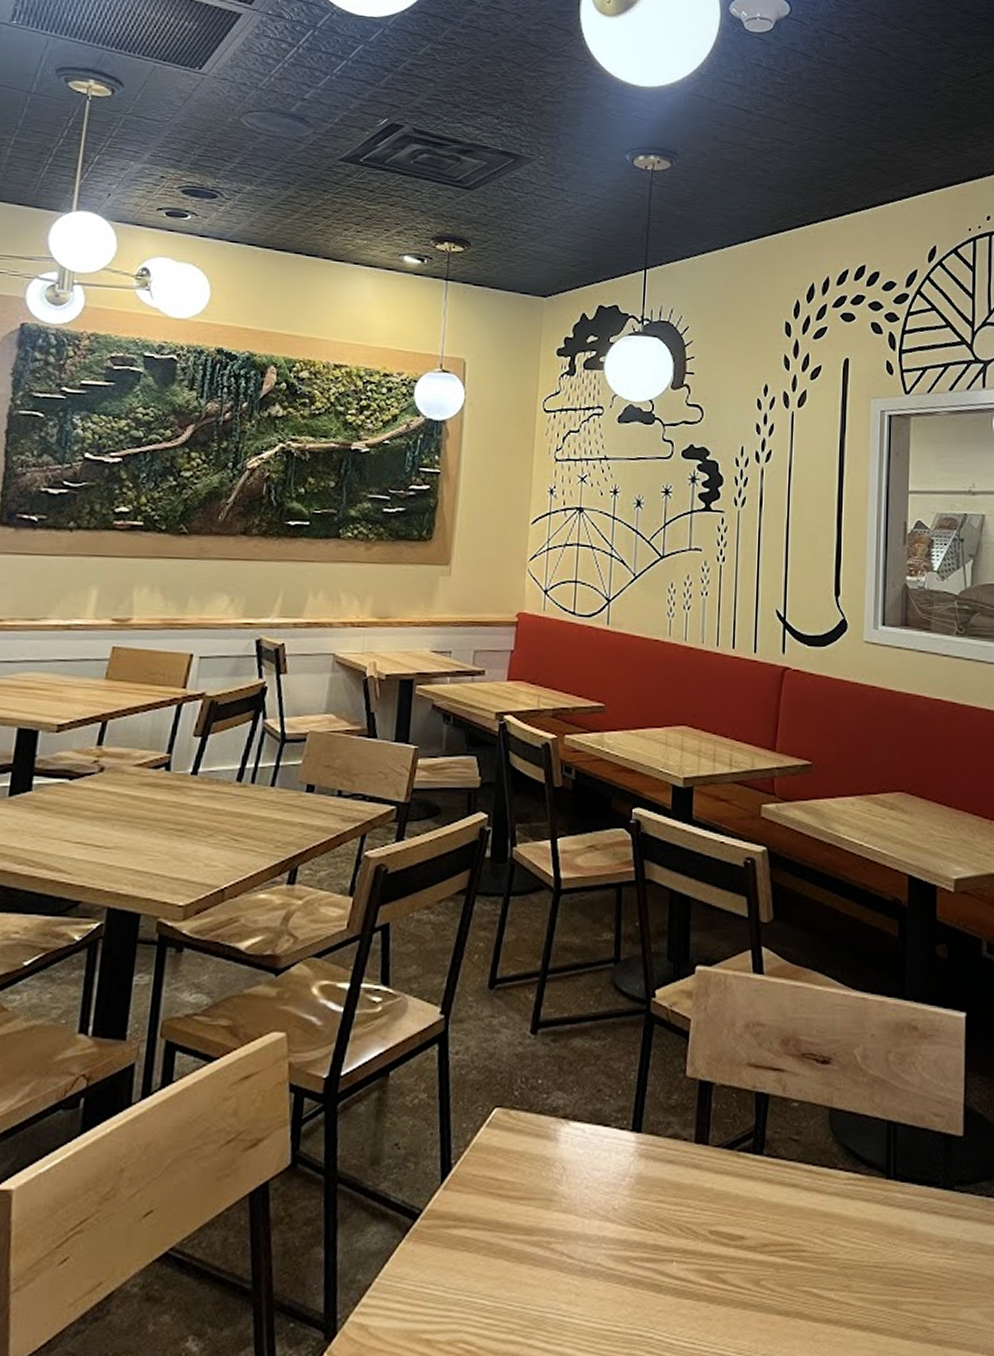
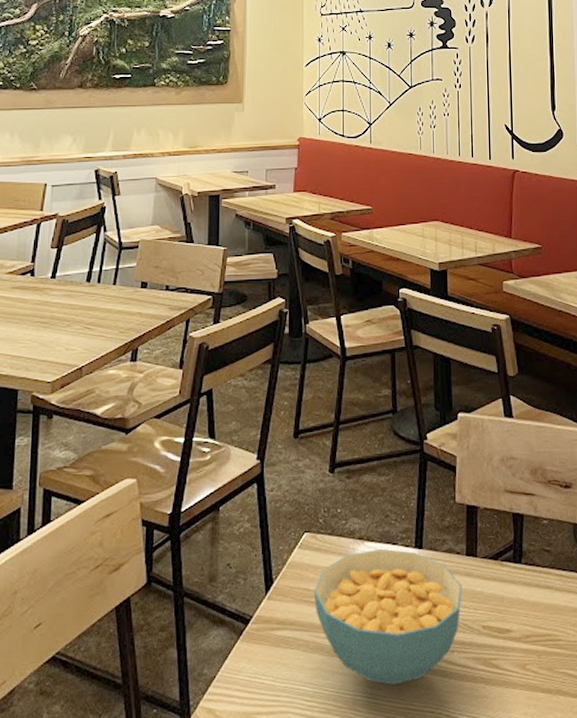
cereal bowl: none [501,1130,688,1301] -> present [313,548,462,686]

